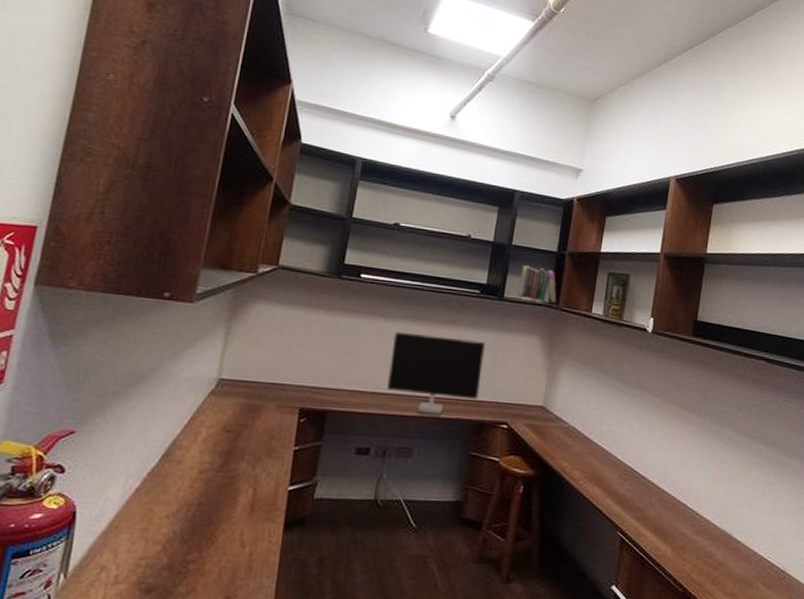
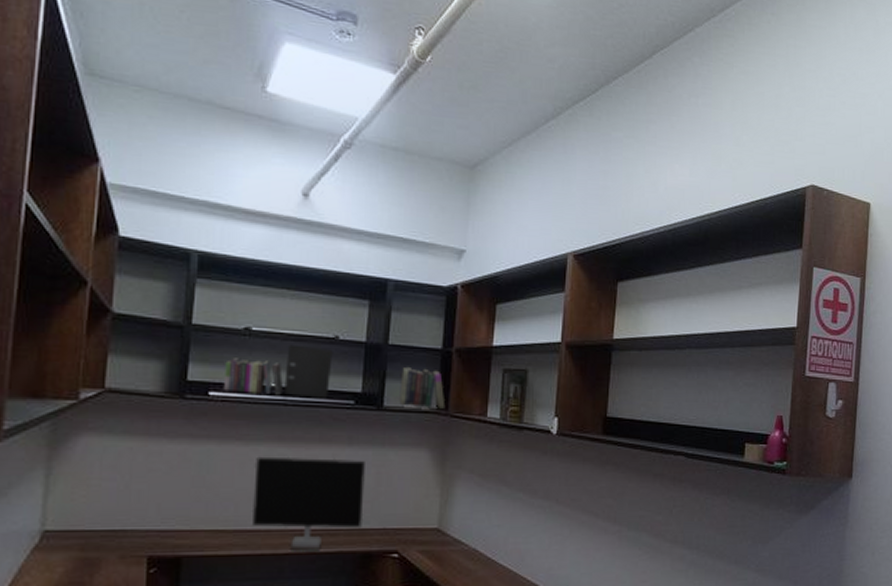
books: none [372,247,423,282] -> present [223,358,284,396]
binder: none [422,239,465,287] -> present [284,344,333,398]

